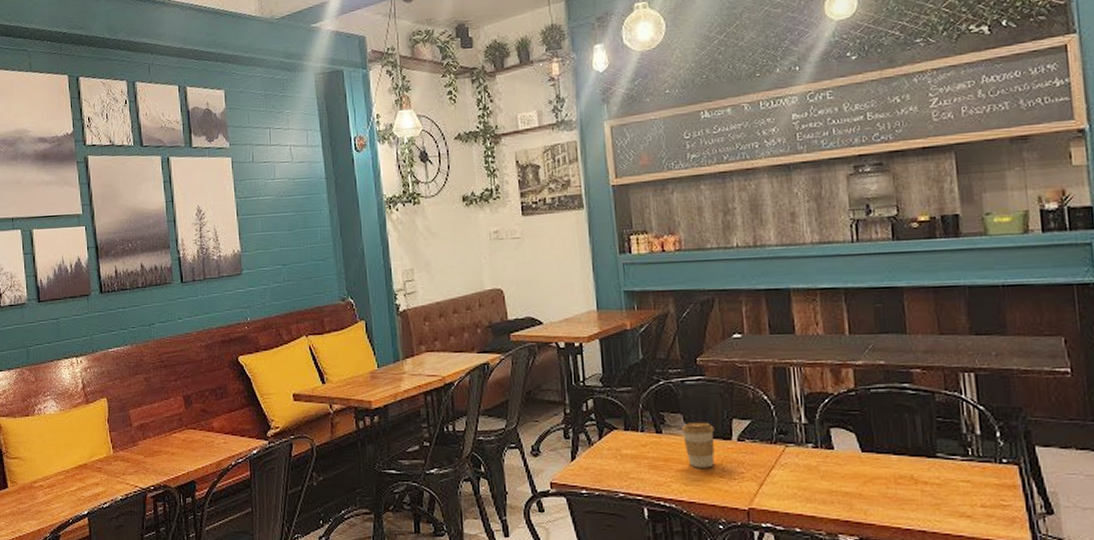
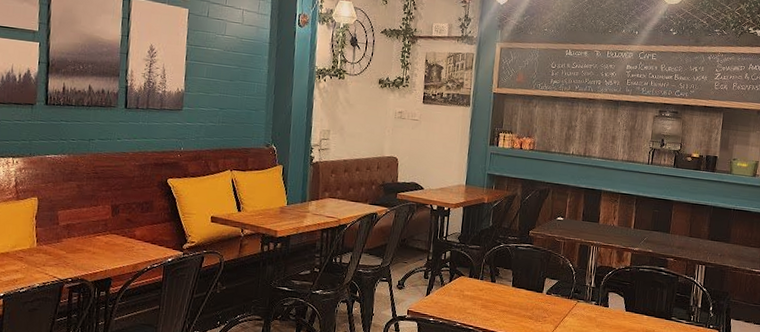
coffee cup: present [681,422,715,468] -> none [509,277,532,311]

